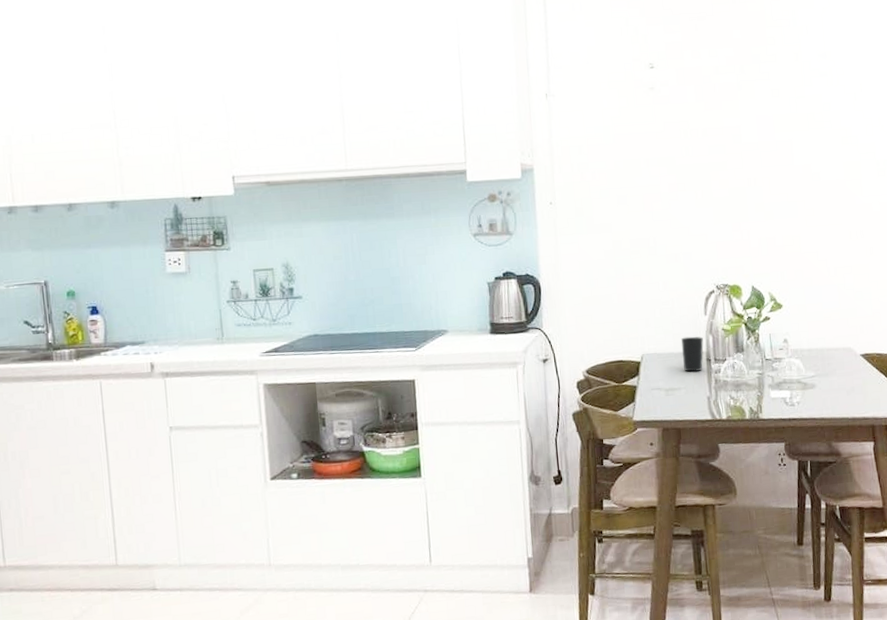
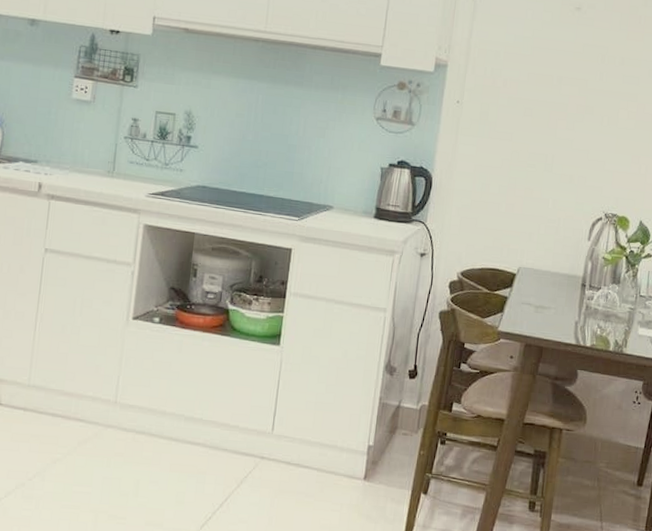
cup: present [680,336,704,372] -> none [557,258,582,294]

